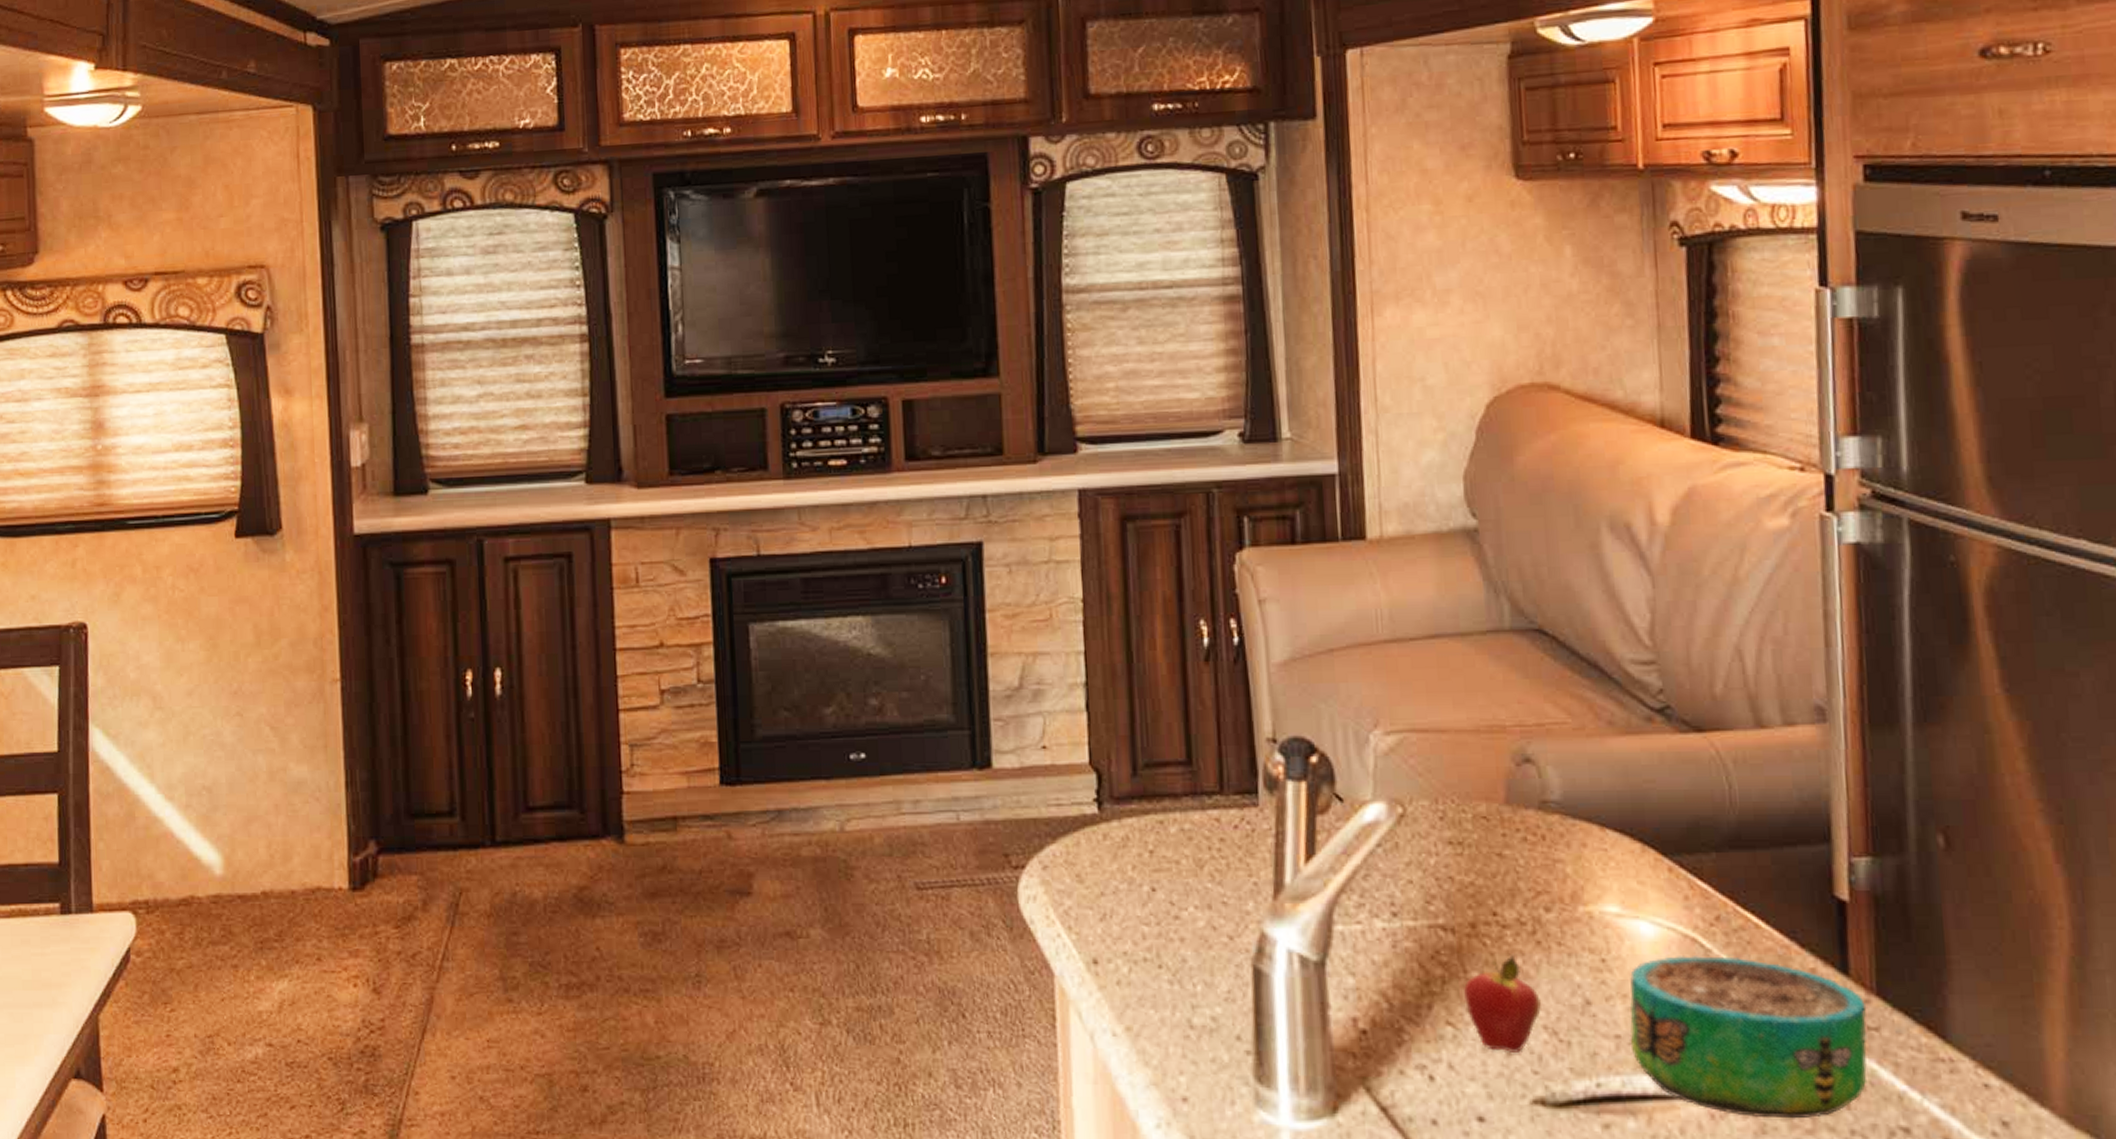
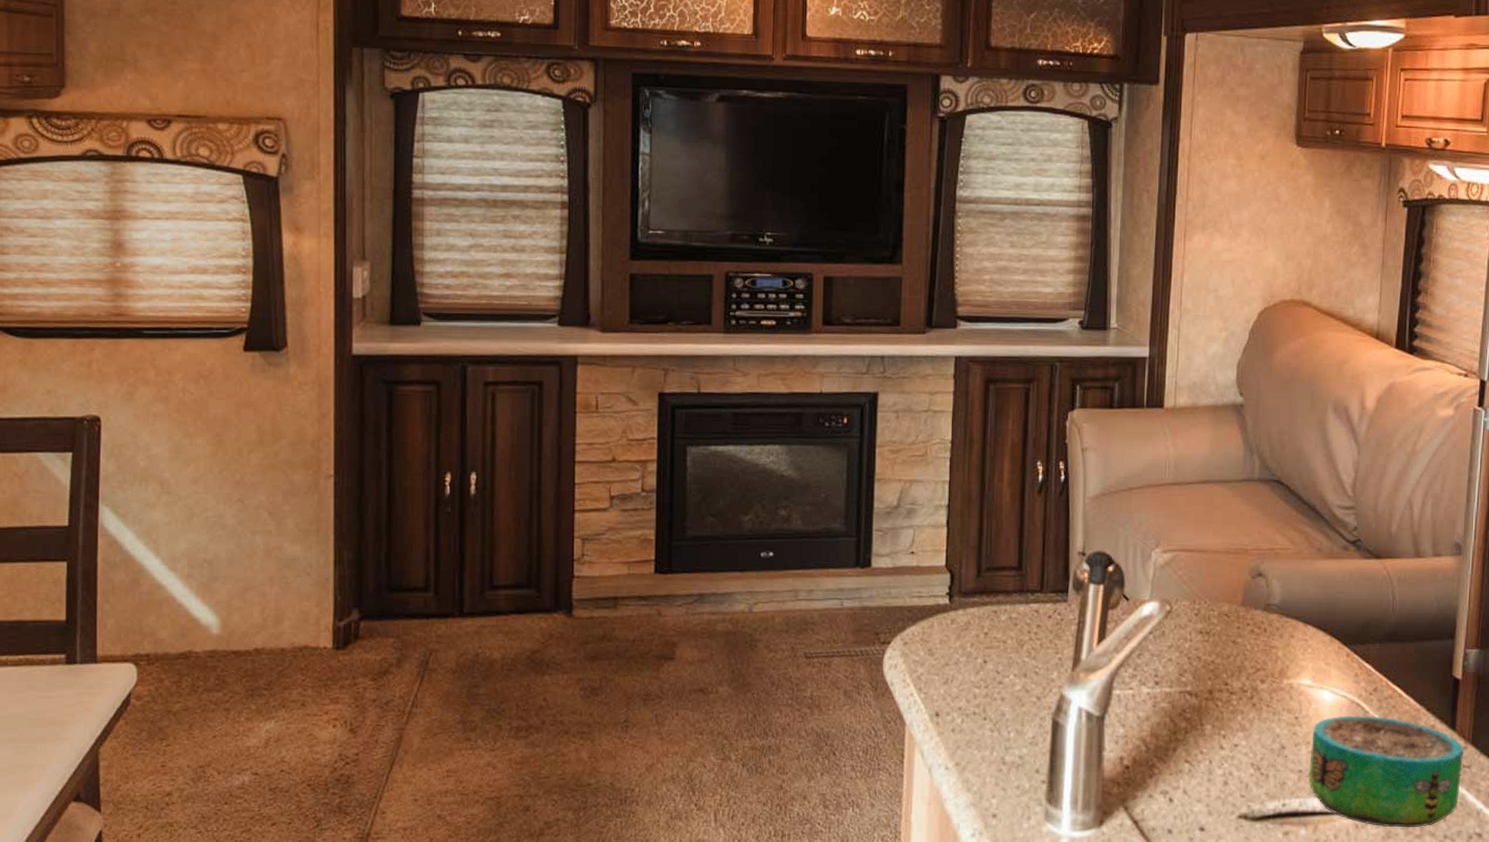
fruit: present [1462,955,1541,1052] -> none [1199,713,1251,782]

